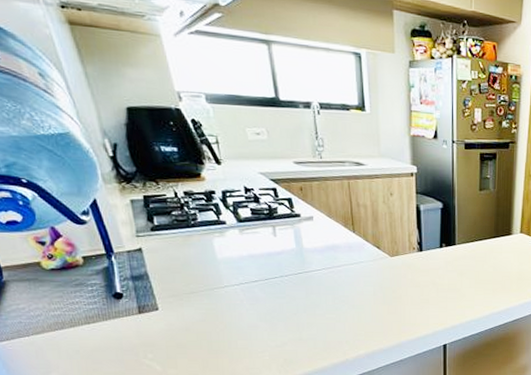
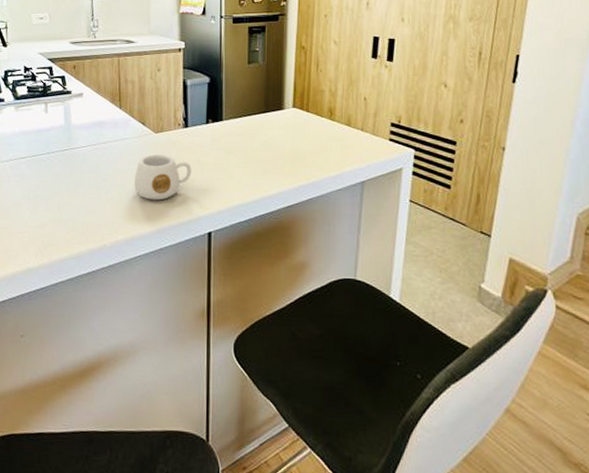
mug: none [372,277,427,319] -> present [134,154,192,201]

